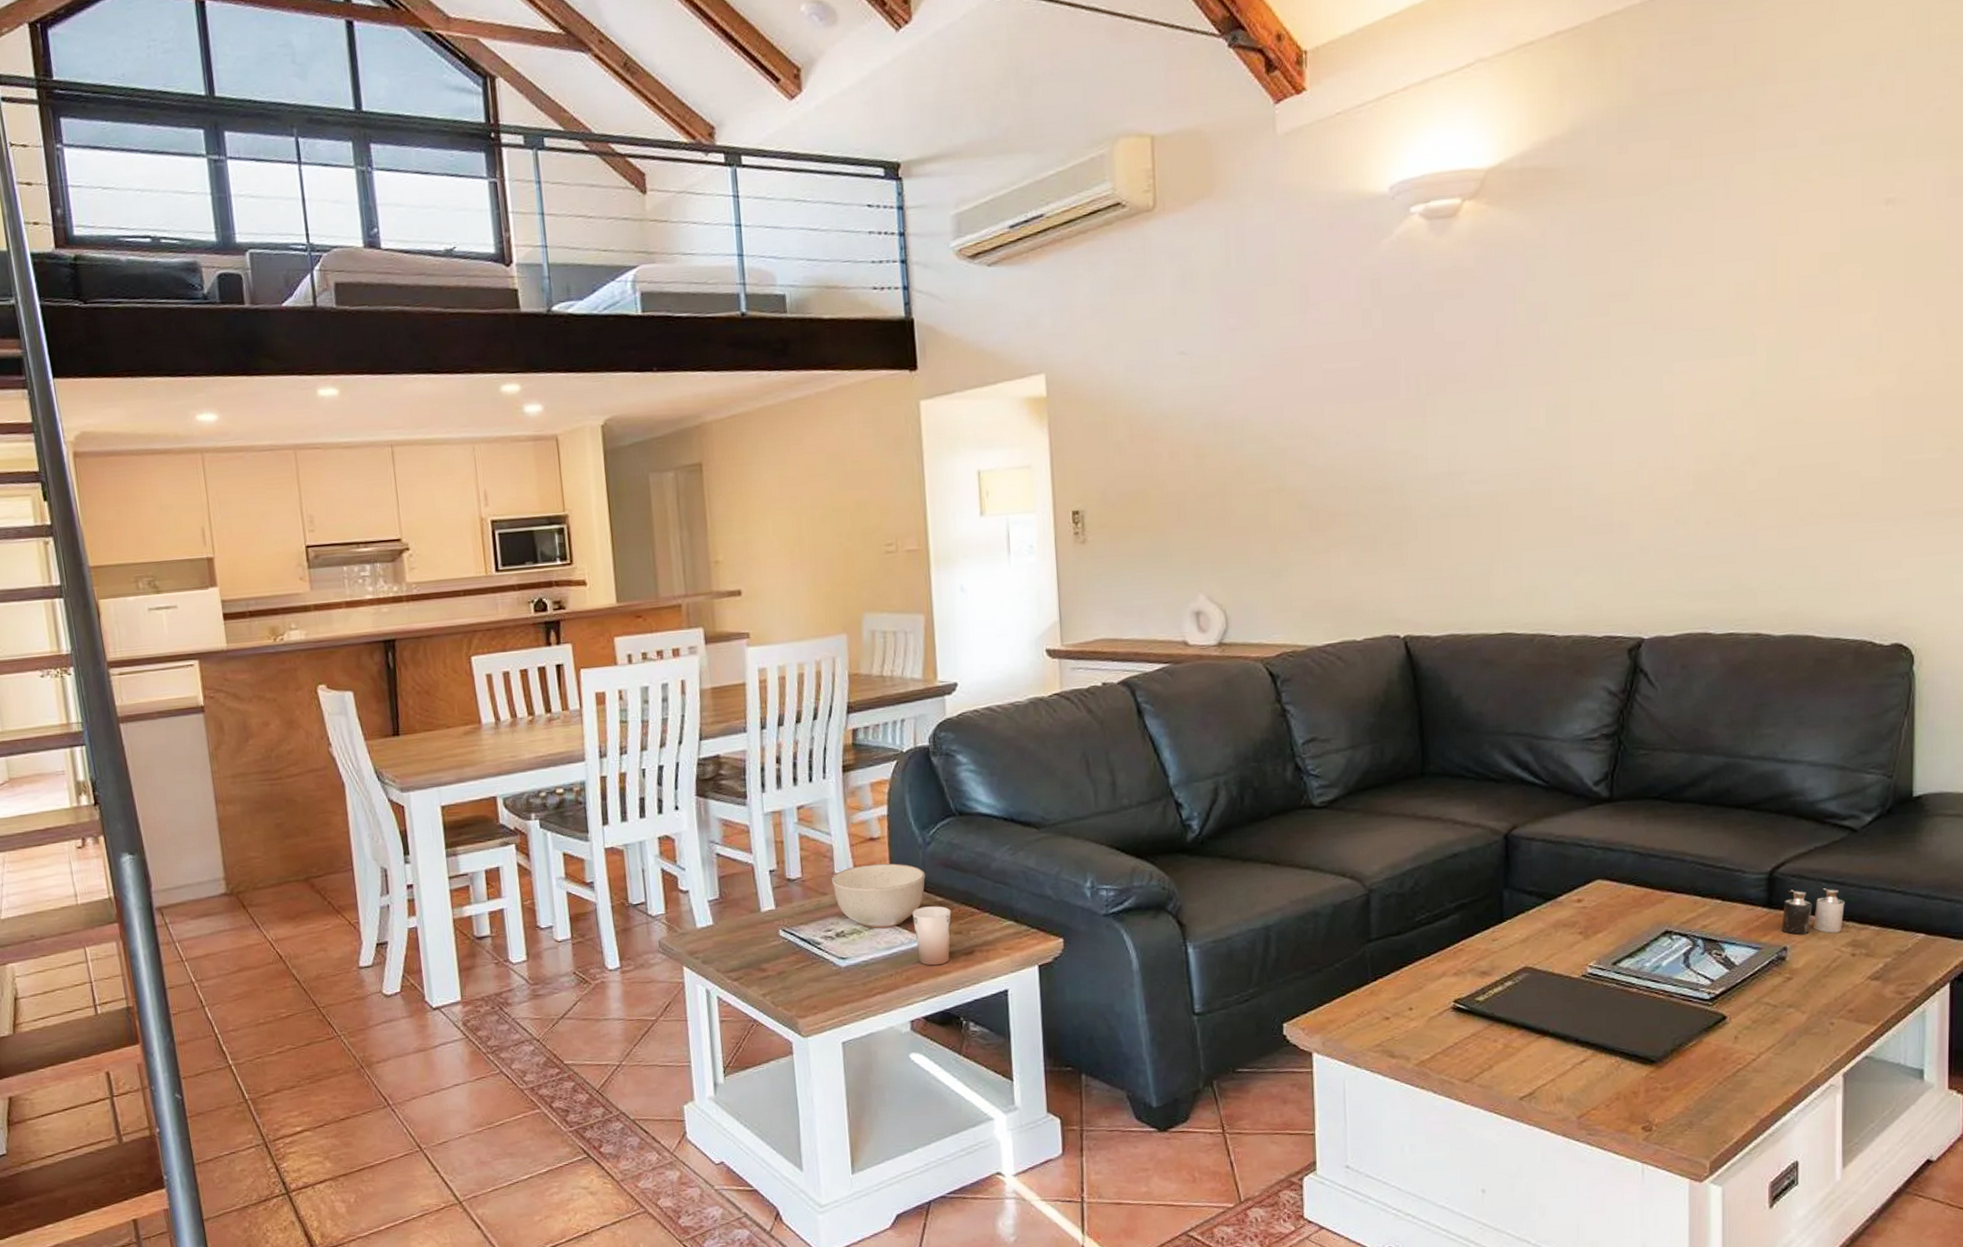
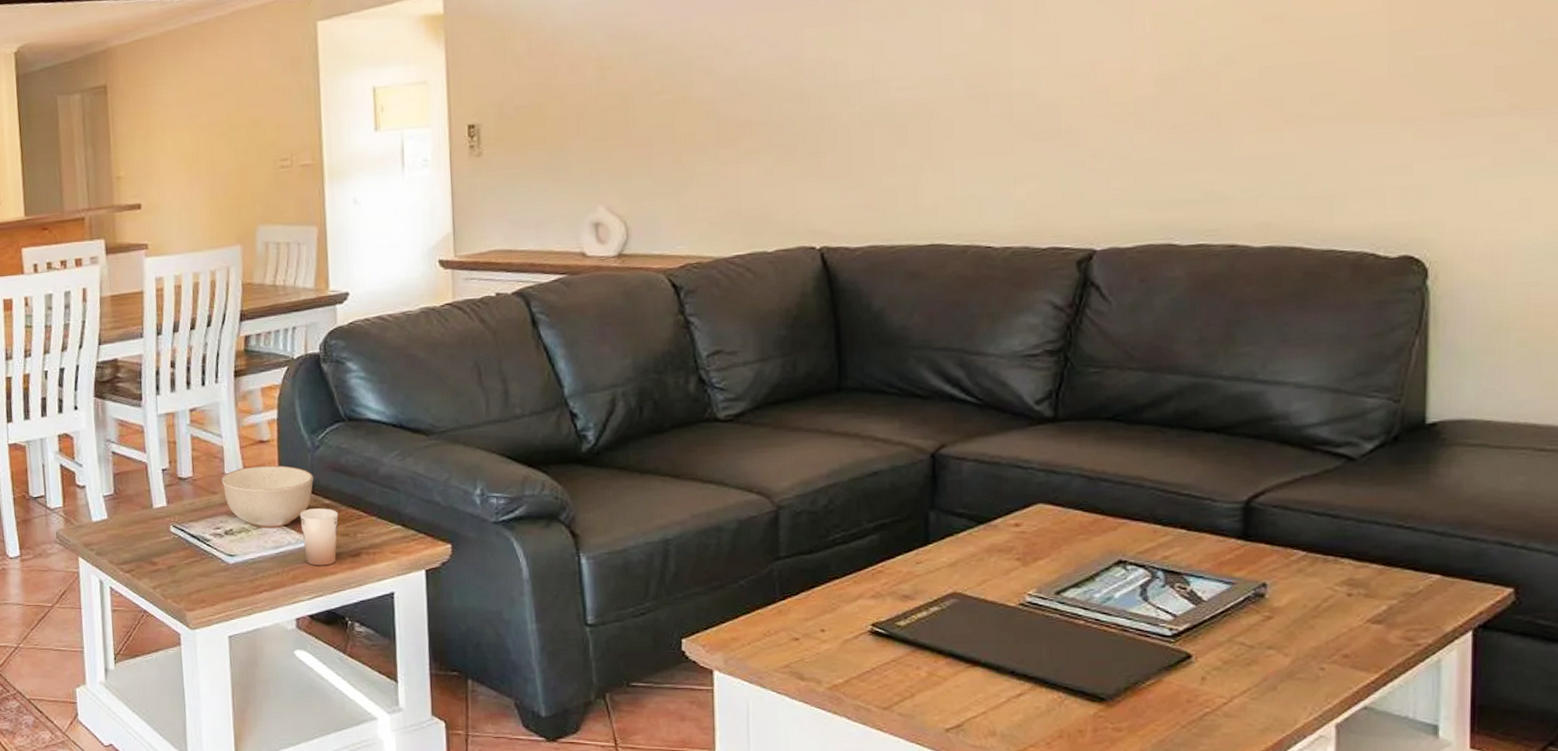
candle: present [1781,888,1845,936] -> none [1259,521,1339,571]

